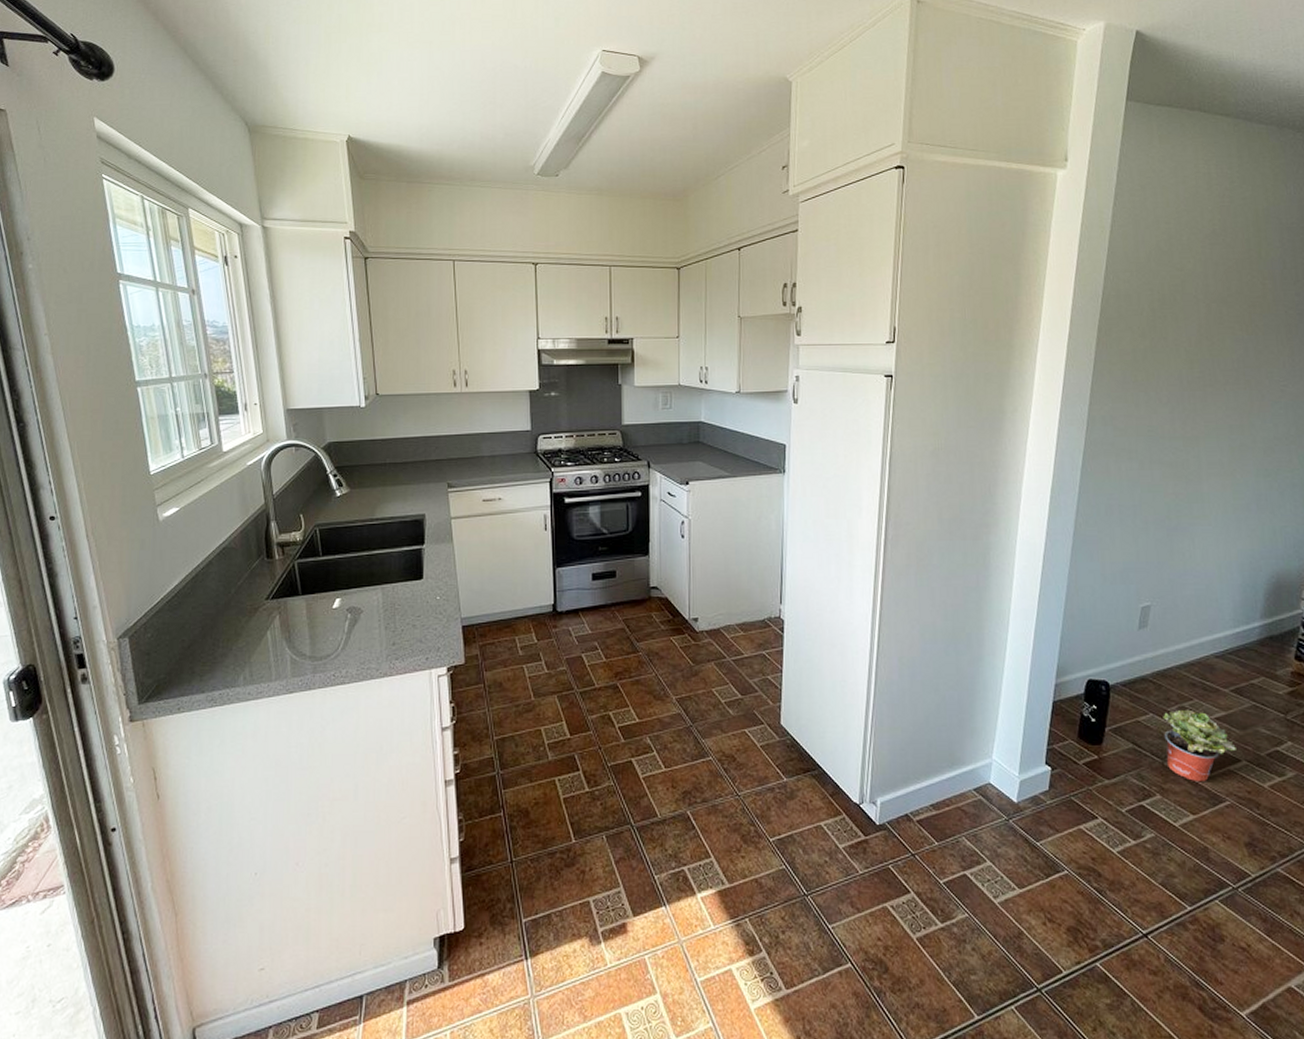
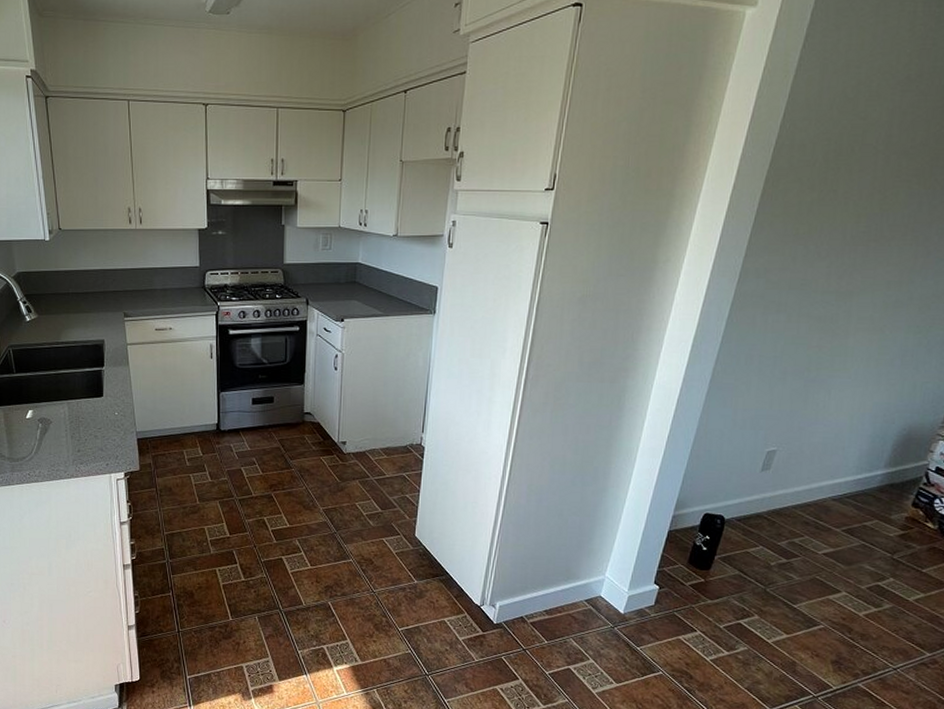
potted plant: present [1163,709,1236,783] -> none [768,544,838,608]

